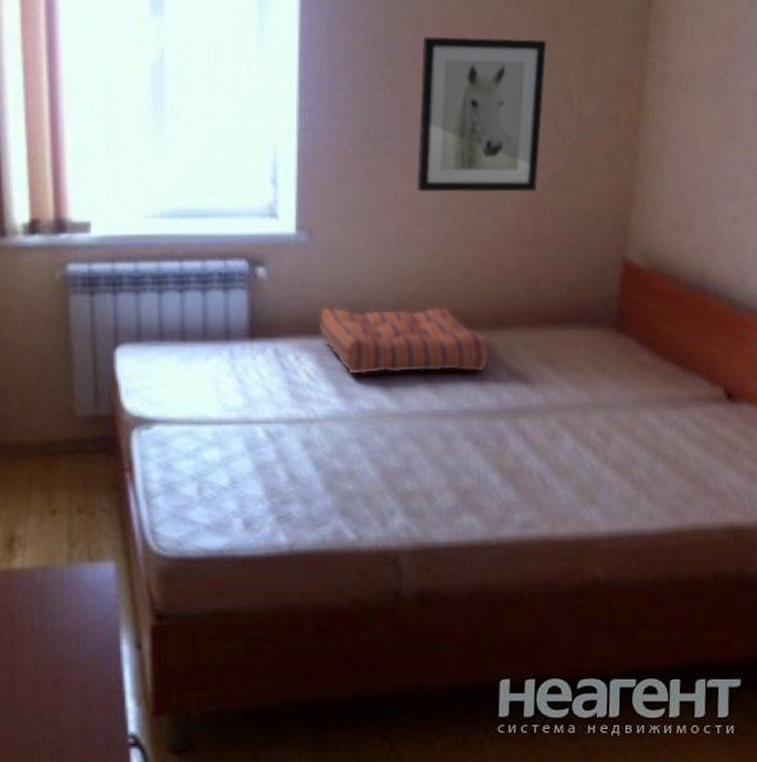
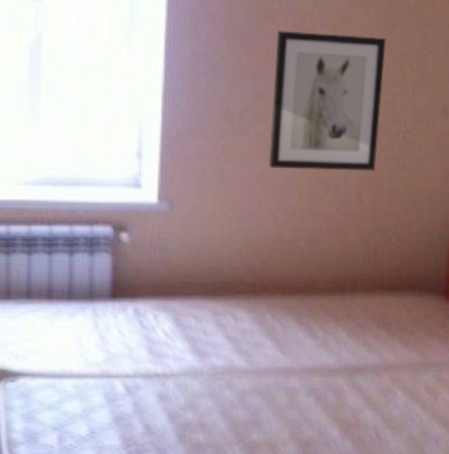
seat cushion: present [319,306,491,376] -> none [176,270,332,335]

